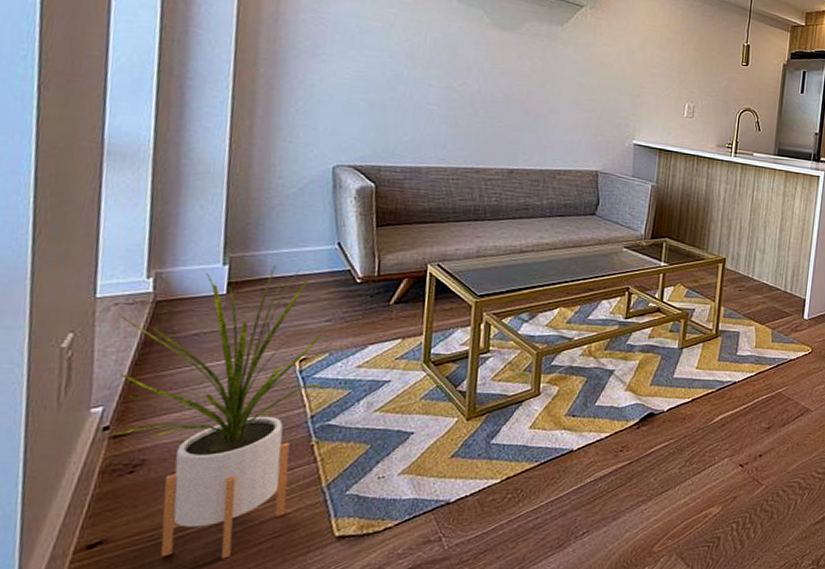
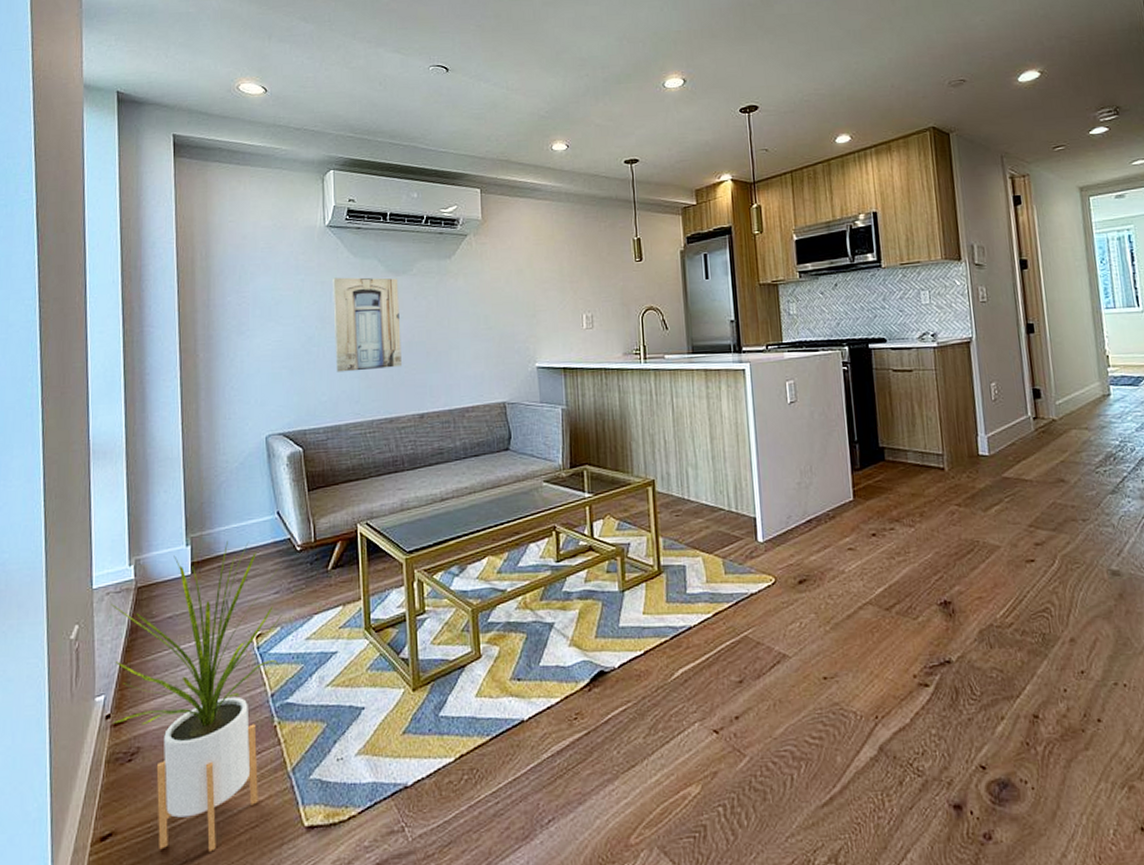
wall art: none [423,19,504,121] -> present [331,277,402,372]

